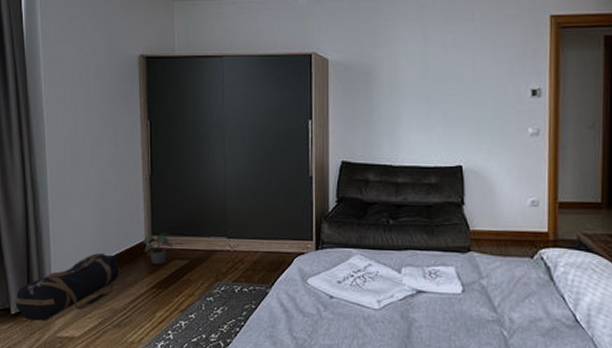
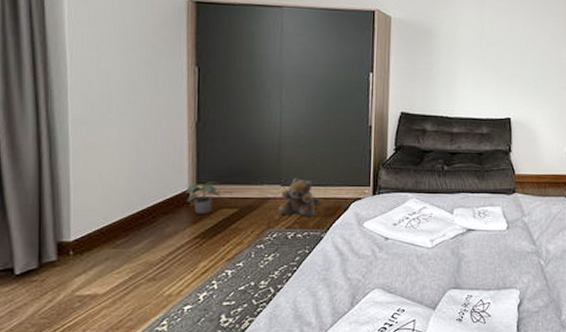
duffel bag: present [15,252,121,321] -> none [21,203,158,280]
teddy bear: none [226,231,265,270] -> present [279,178,321,216]

